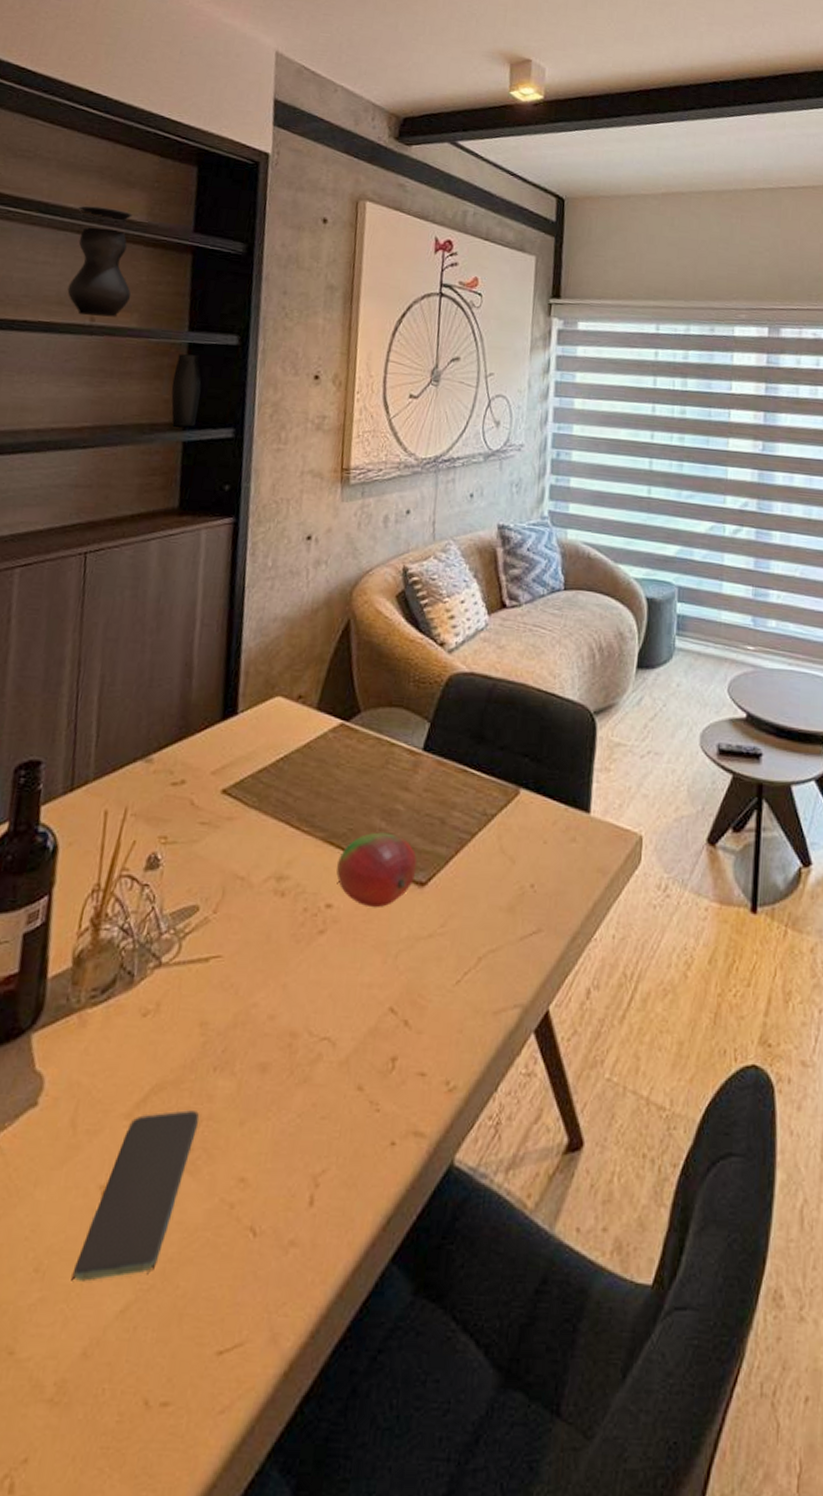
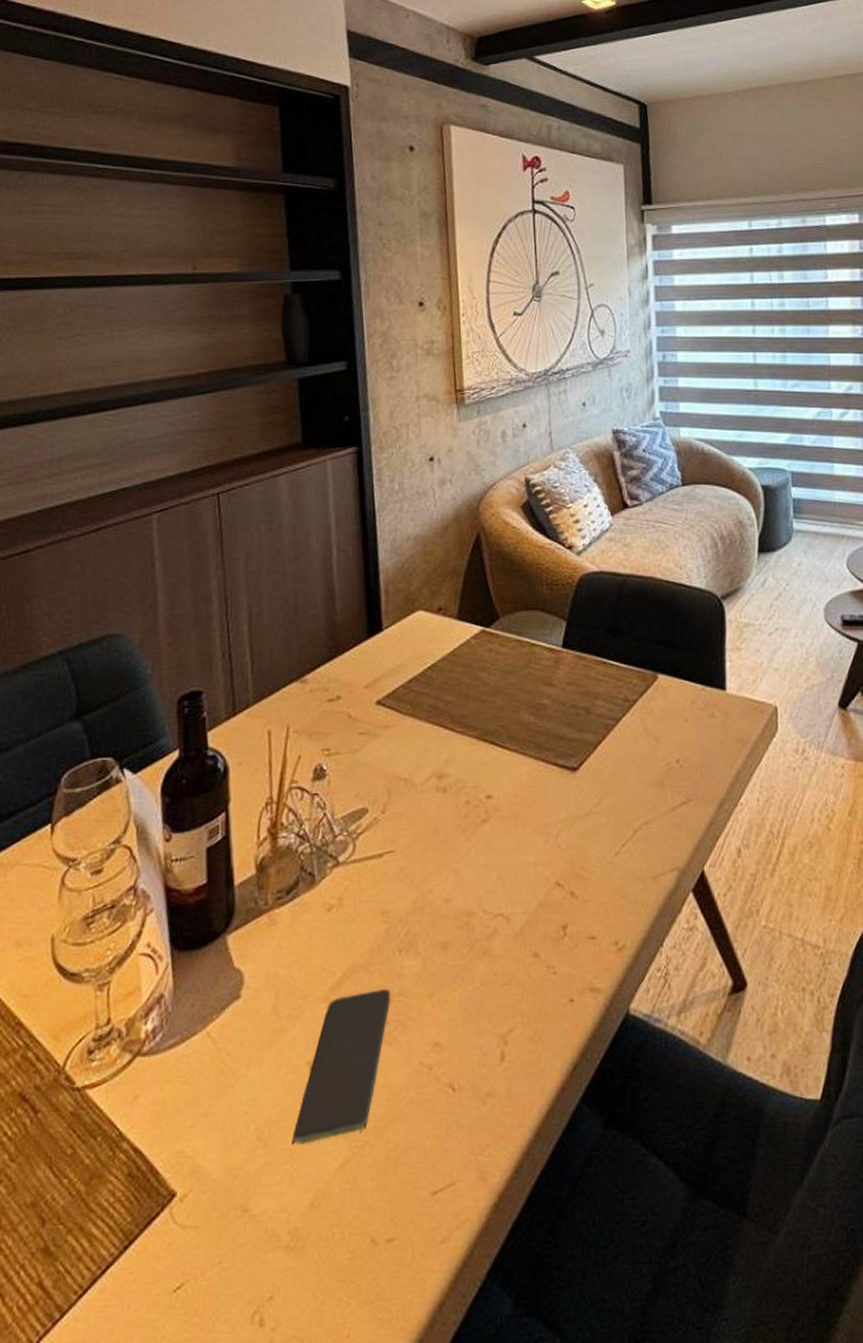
vase: present [67,205,133,318] -> none [166,155,230,265]
fruit: present [336,832,418,908] -> none [492,726,568,795]

